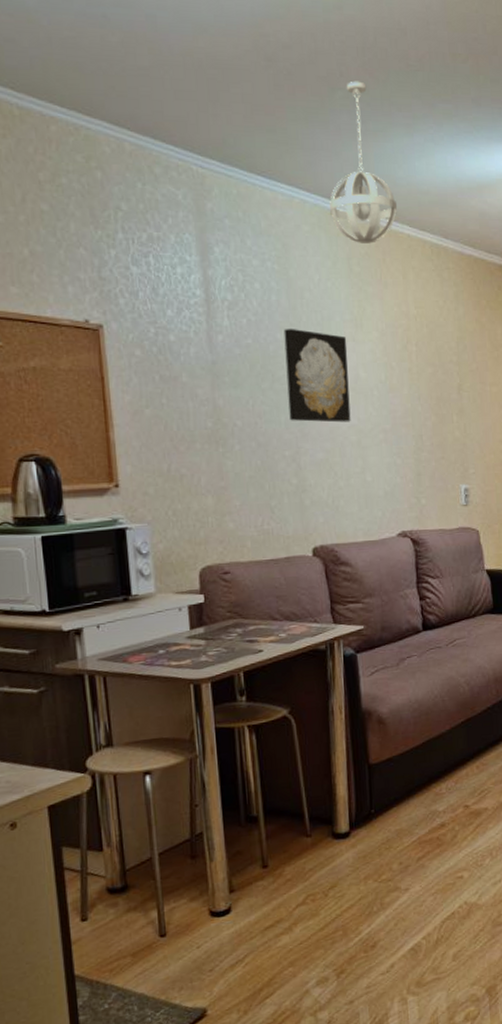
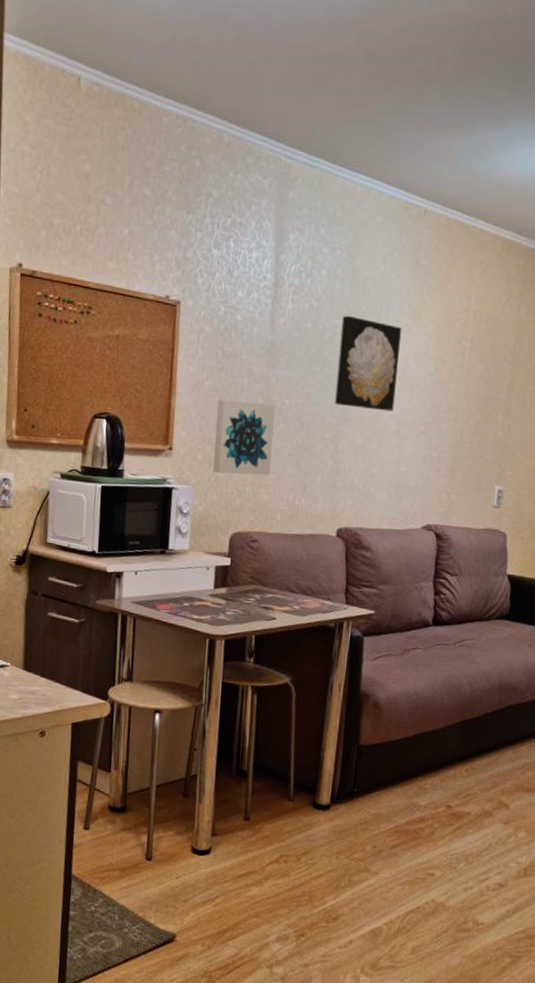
wall art: none [162,426,232,506] -> present [213,399,275,476]
pendant light: present [329,81,397,244] -> none [404,74,474,237]

